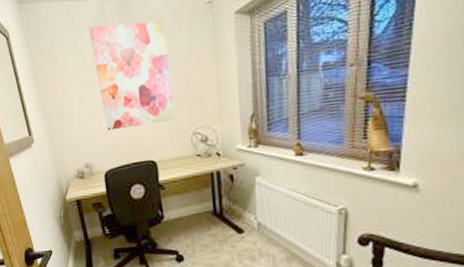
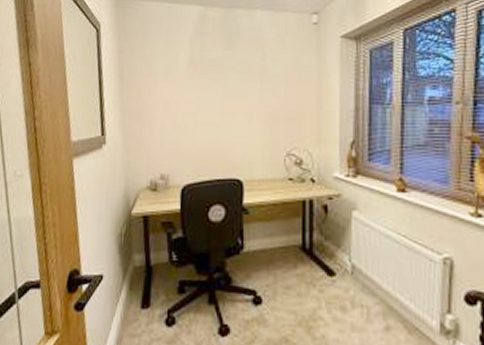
wall art: present [88,21,175,131] -> none [187,30,269,141]

